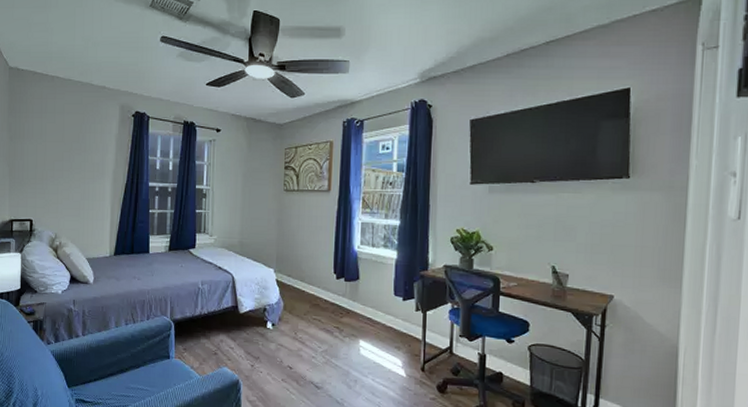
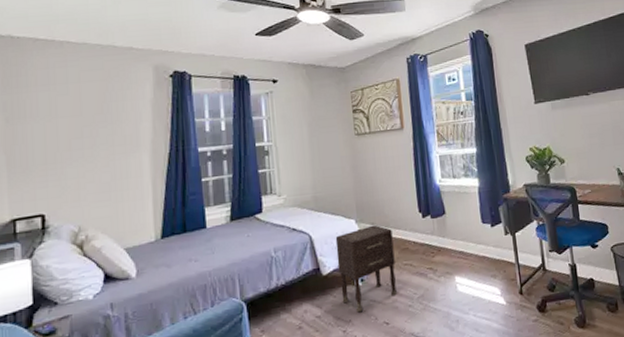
nightstand: none [253,277,306,353] -> present [335,225,397,313]

